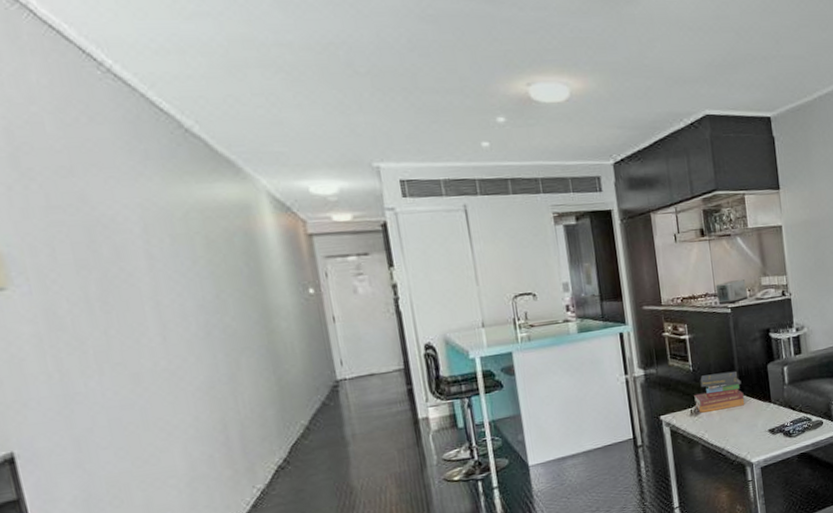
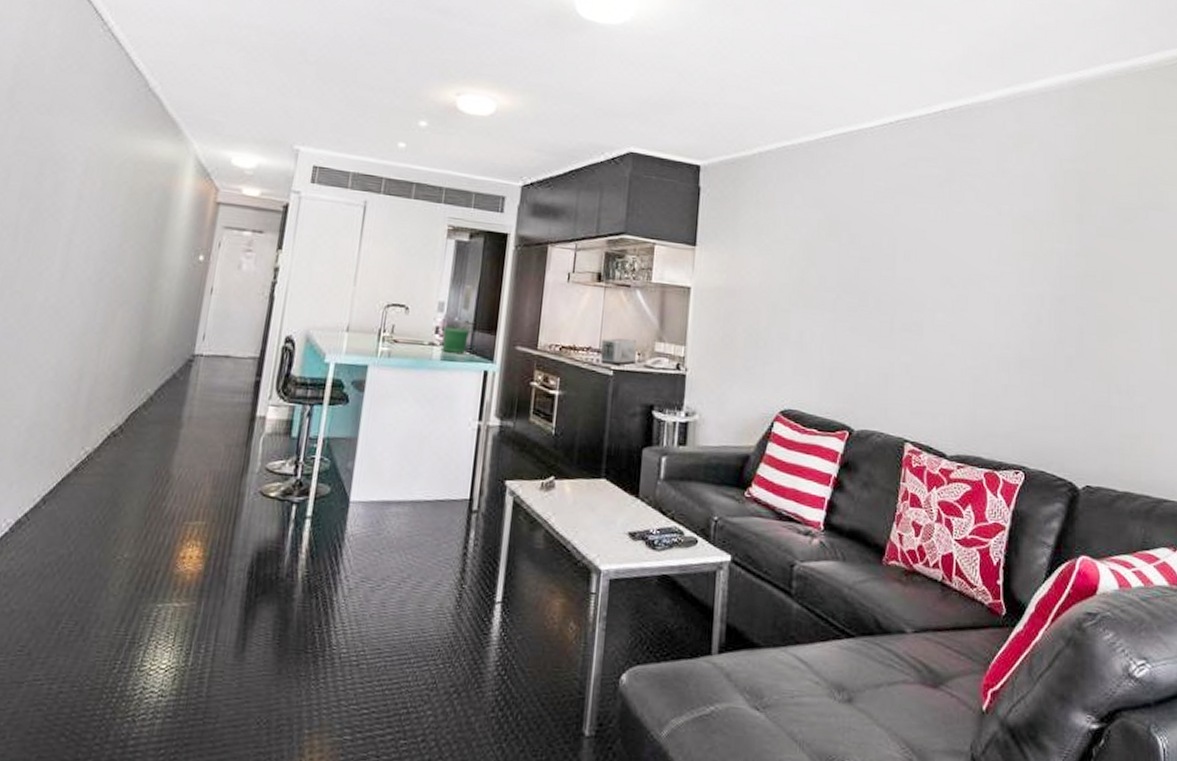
planter: none [572,298,599,326] -> present [442,322,471,355]
books: present [694,371,745,413] -> none [548,443,608,493]

